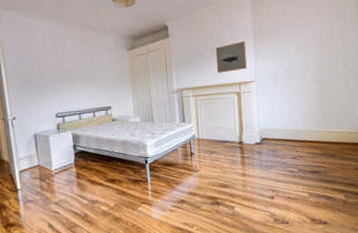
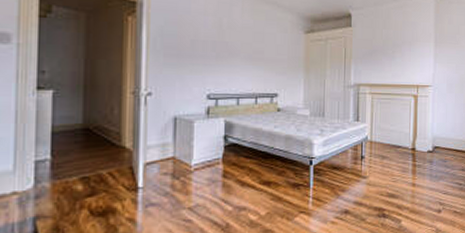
wall art: present [215,41,247,73] -> none [396,43,426,73]

